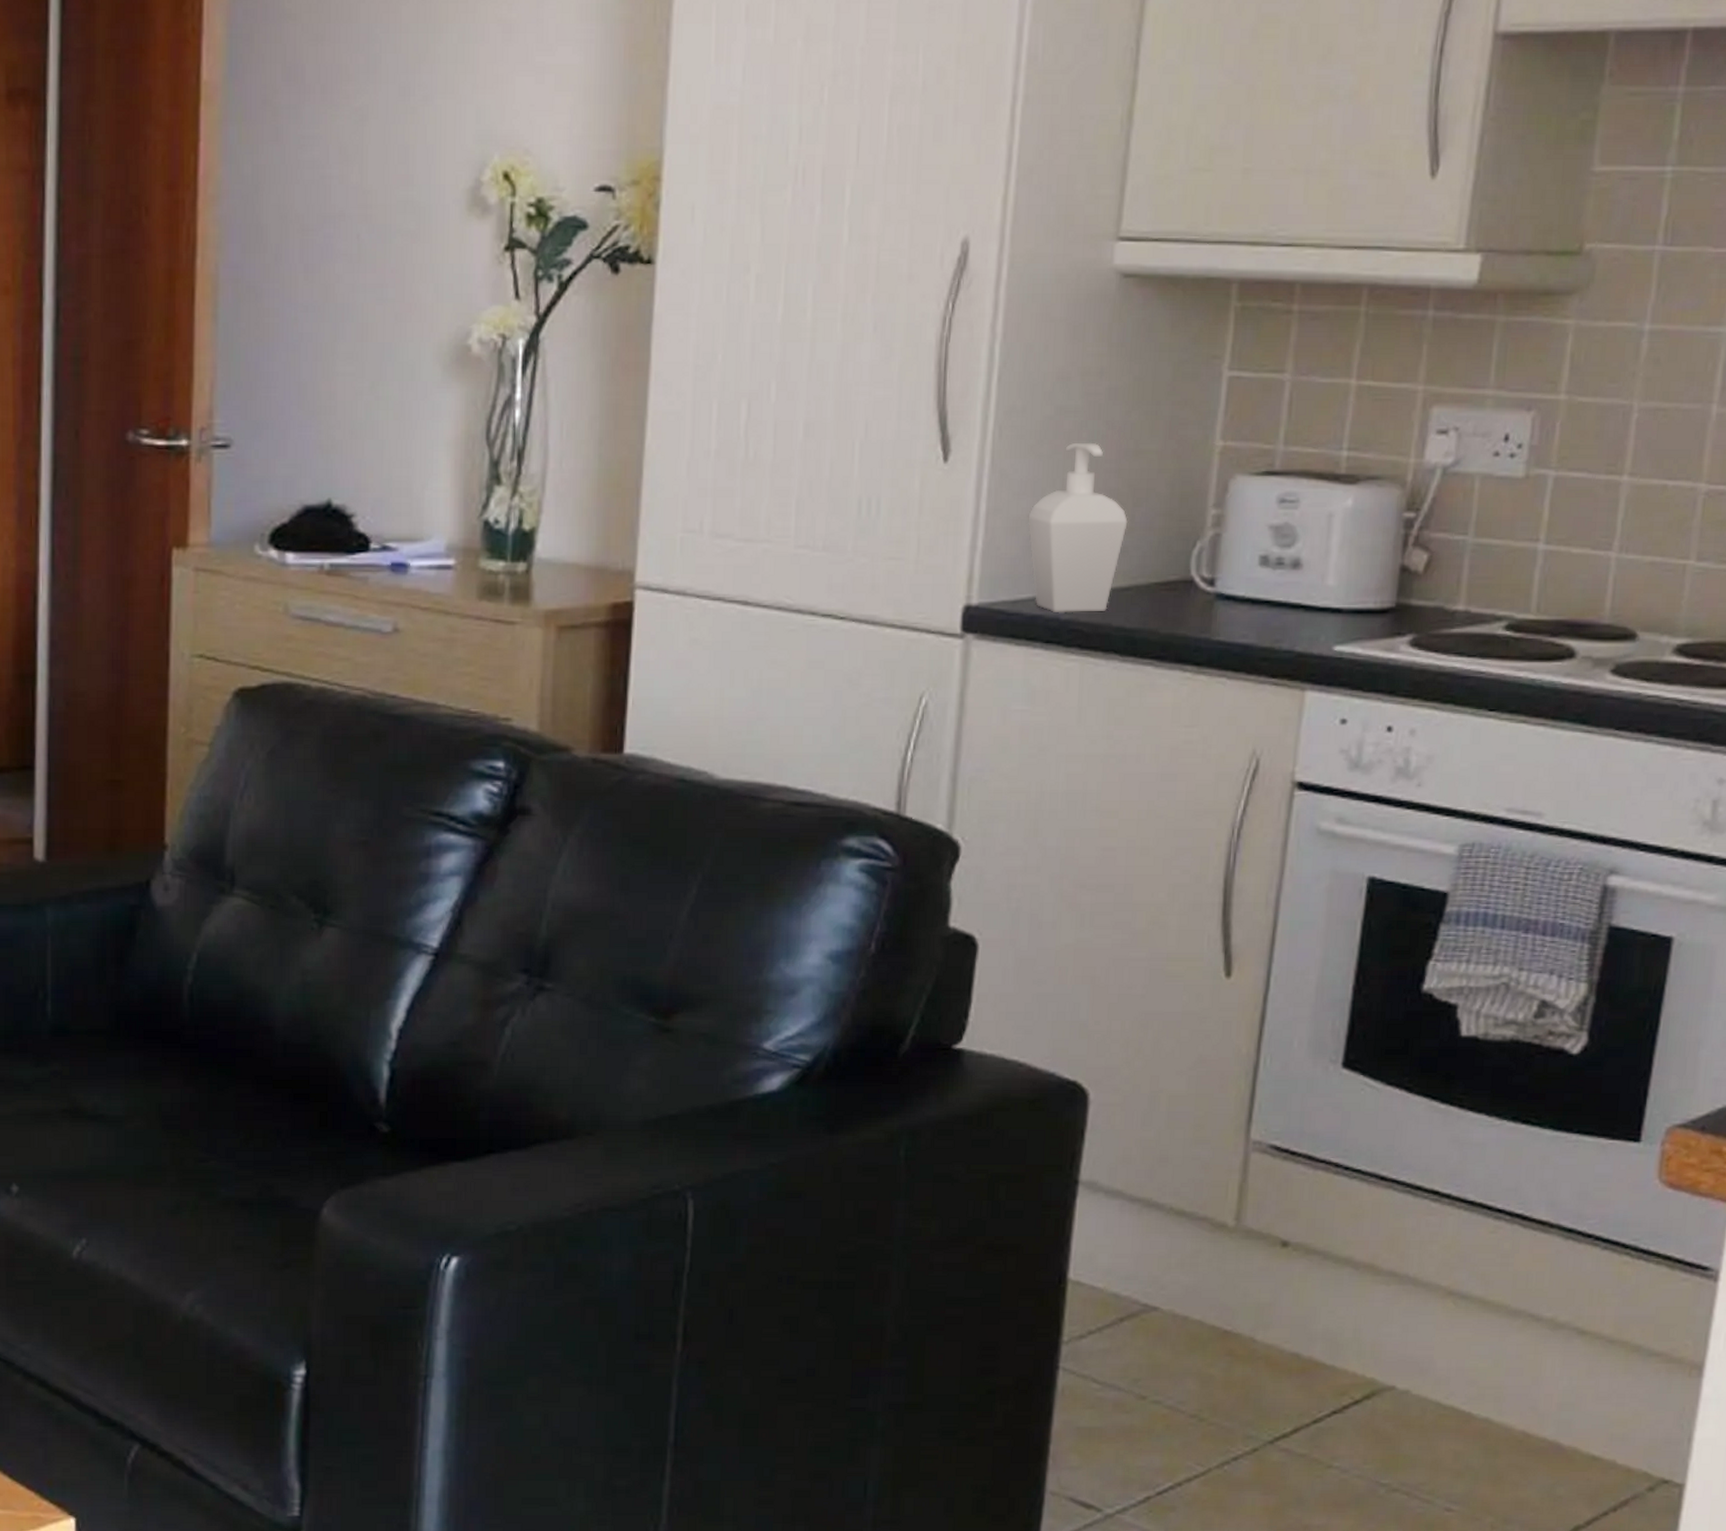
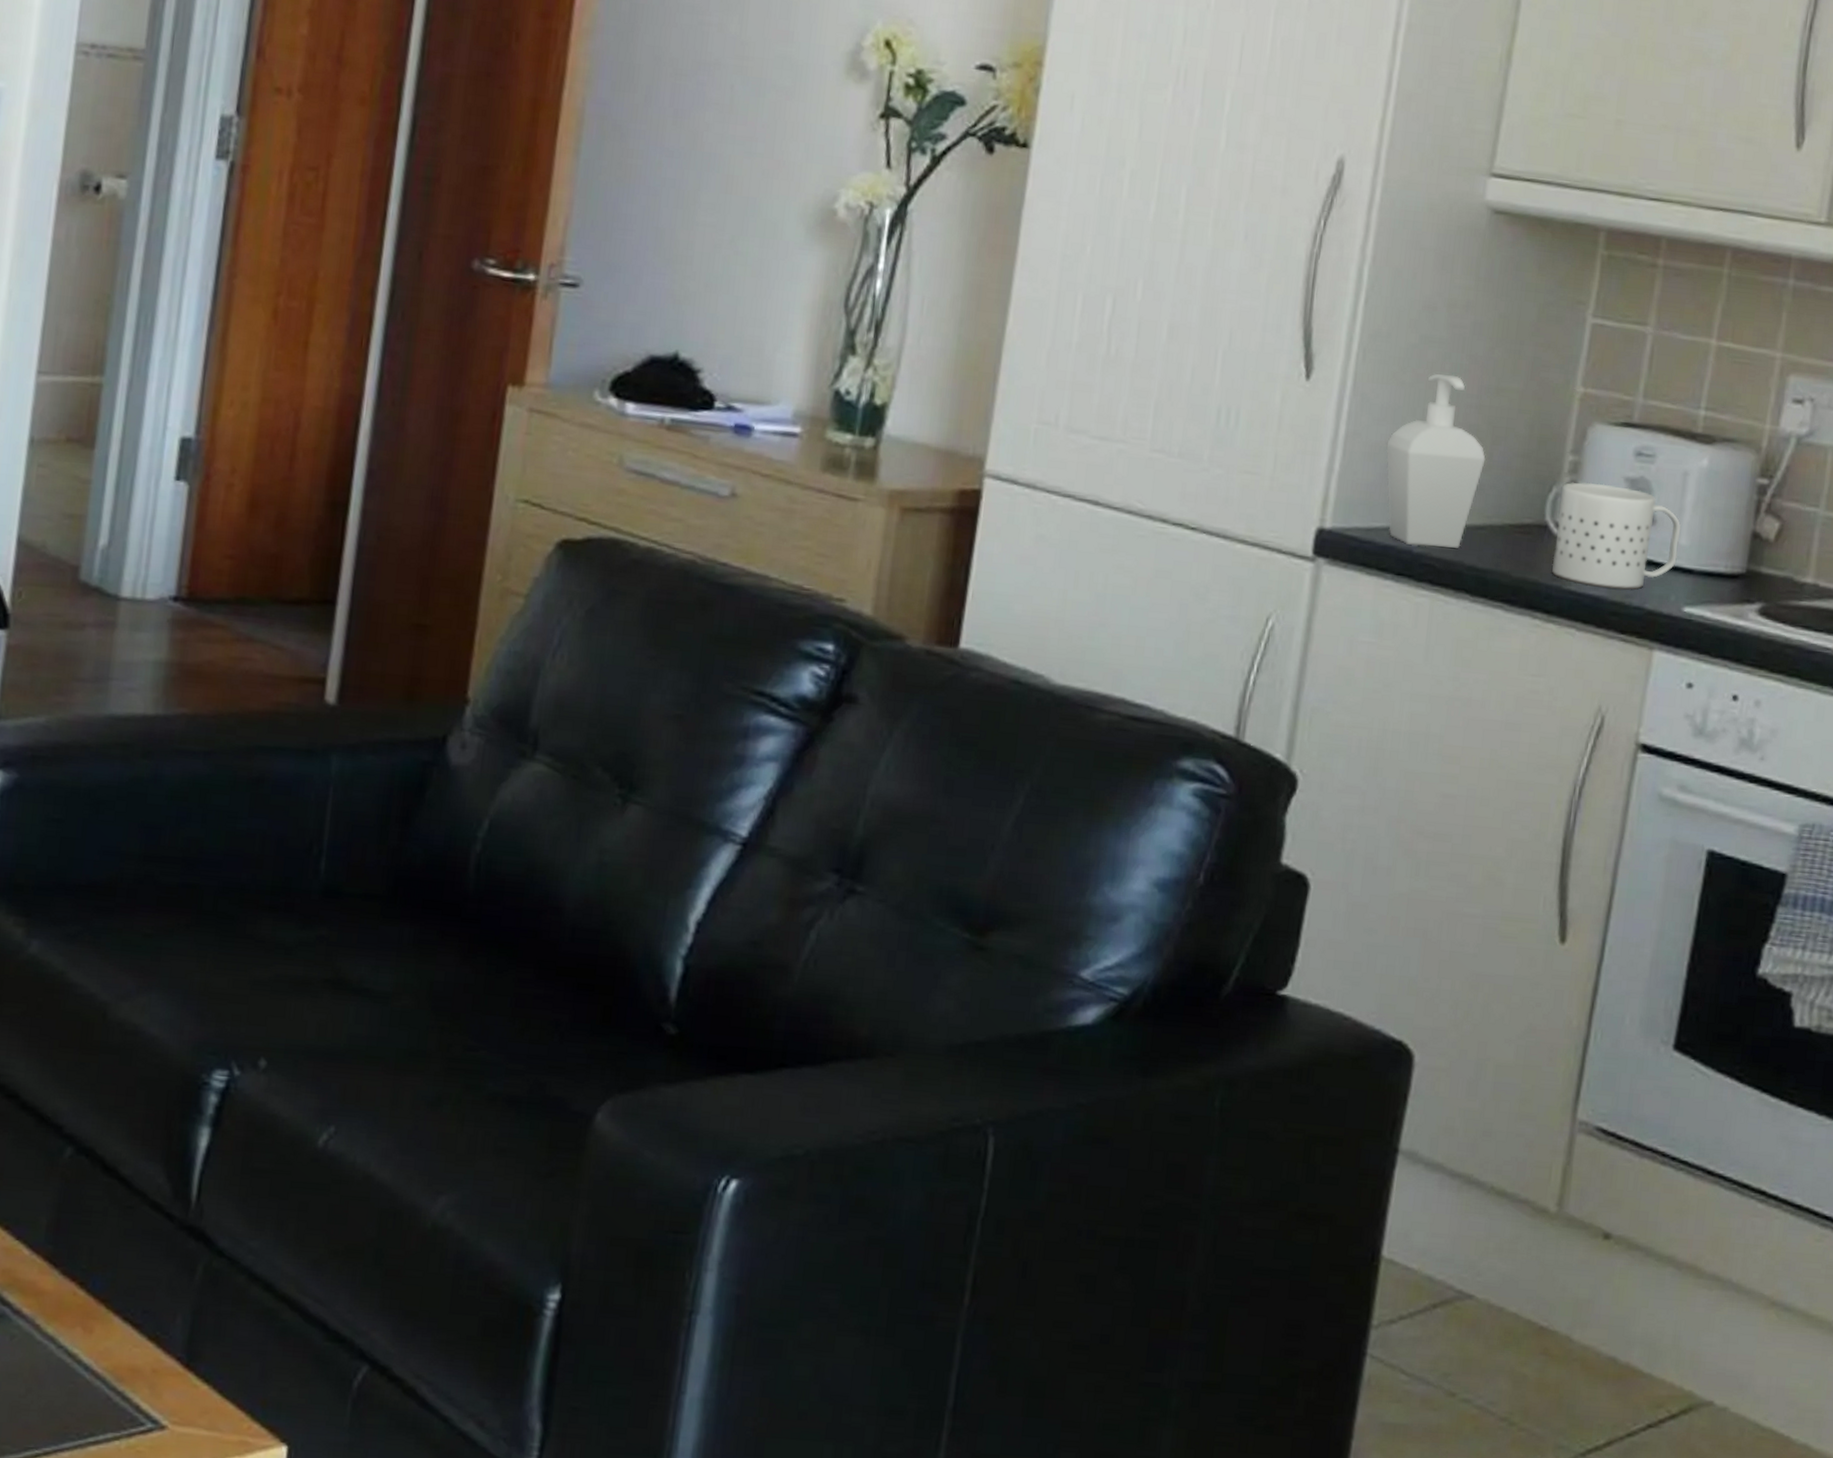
mug: none [1199,534,1328,636] -> present [1552,482,1682,591]

